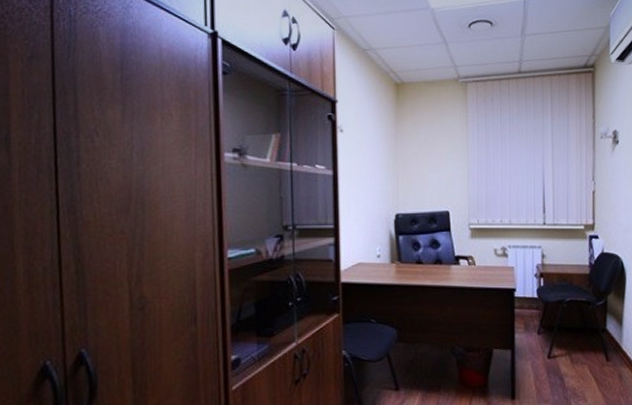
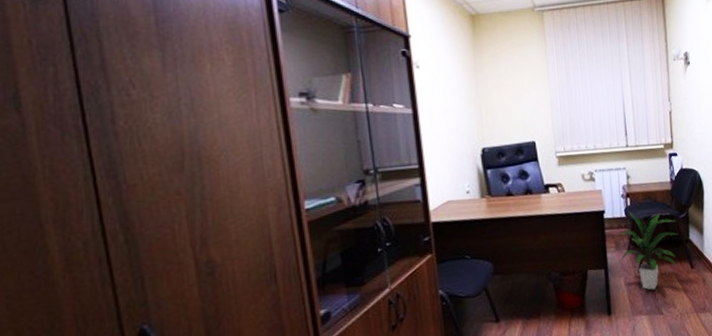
indoor plant: none [529,292,593,379] -> present [619,211,678,290]

